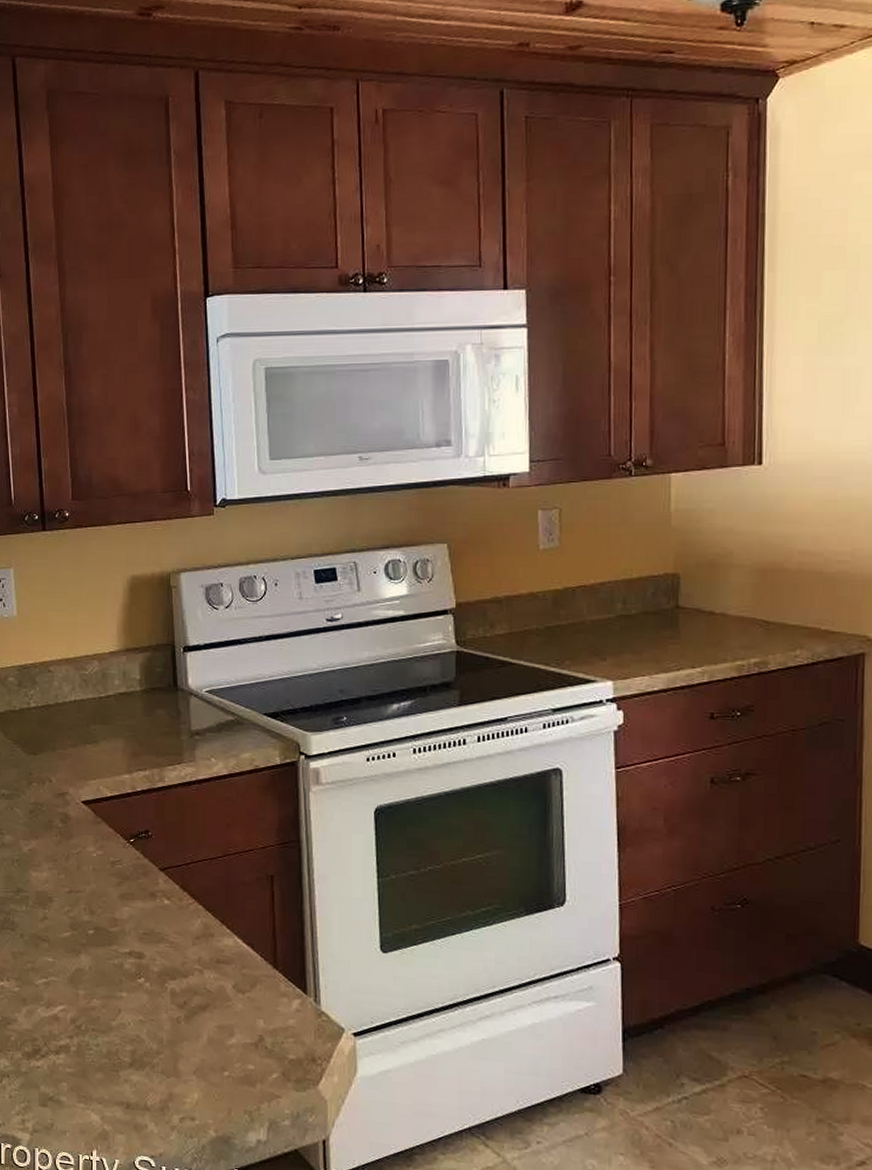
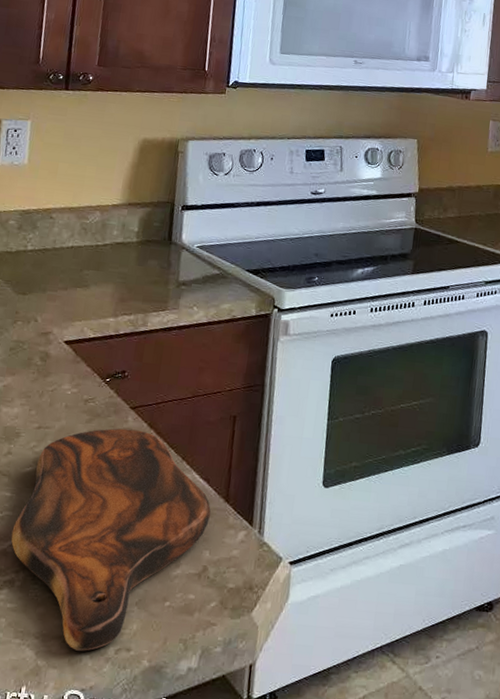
cutting board: none [60,891,259,1119] -> present [10,428,211,651]

